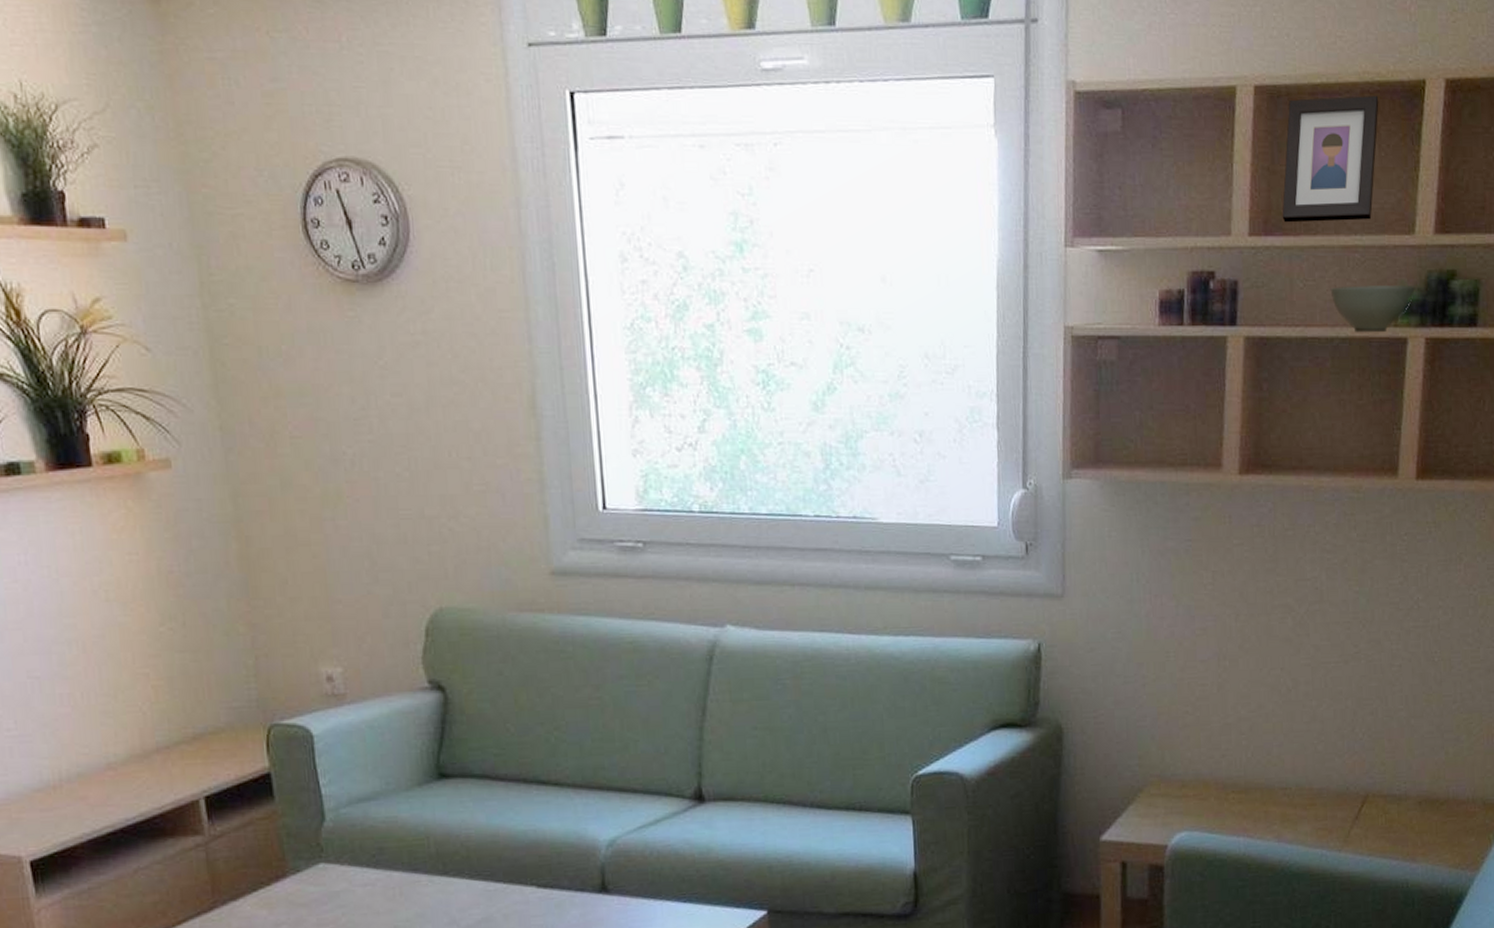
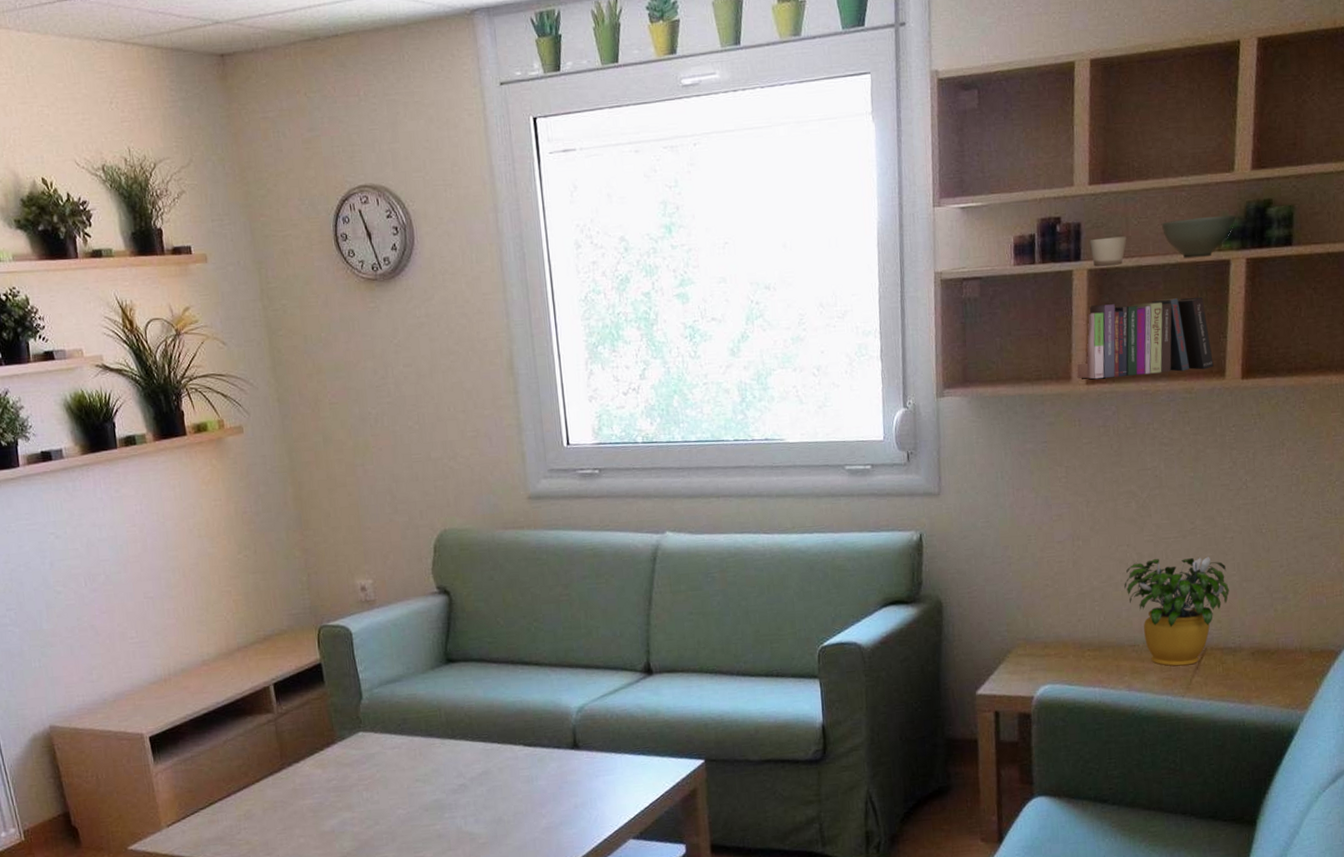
books: none [1228,377,1385,469] -> present [1076,297,1214,380]
candle: none [1248,300,1291,334] -> present [1090,236,1127,267]
potted flower: none [1276,686,1396,815] -> present [1124,556,1229,667]
picture frame: present [1282,95,1379,223] -> none [1117,57,1200,171]

